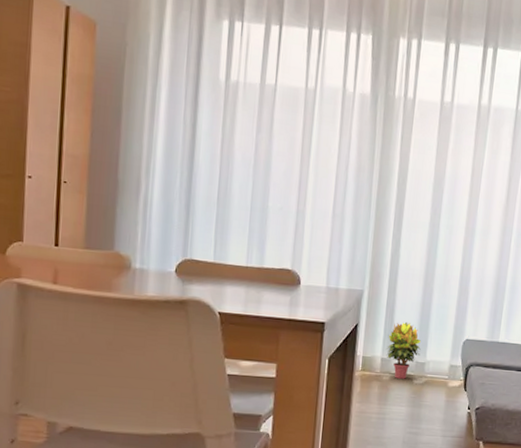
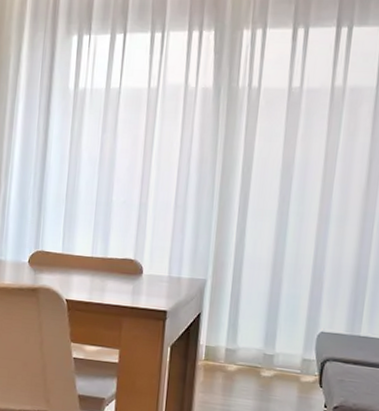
potted plant: present [386,321,421,379] -> none [231,312,269,371]

